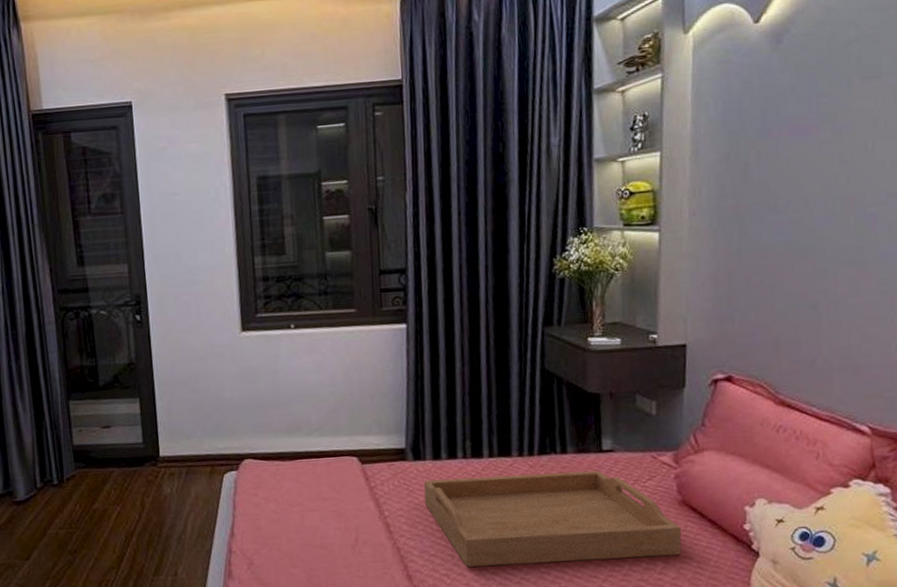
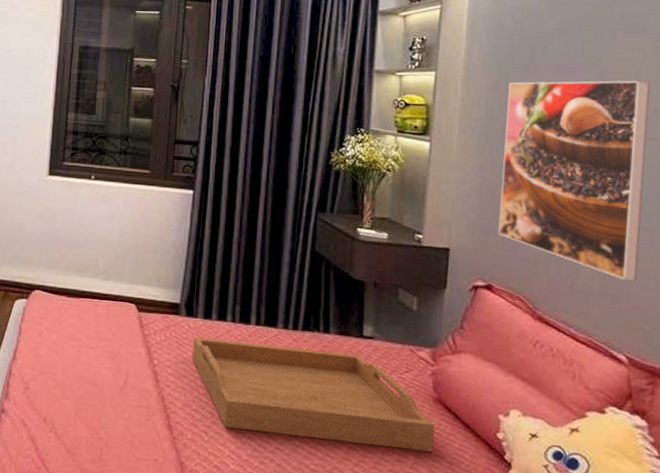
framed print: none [735,130,890,350] -> present [497,80,651,282]

